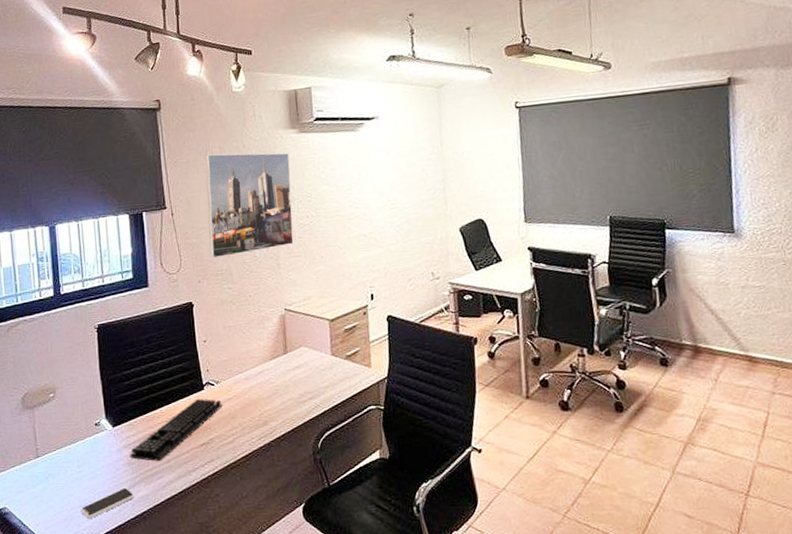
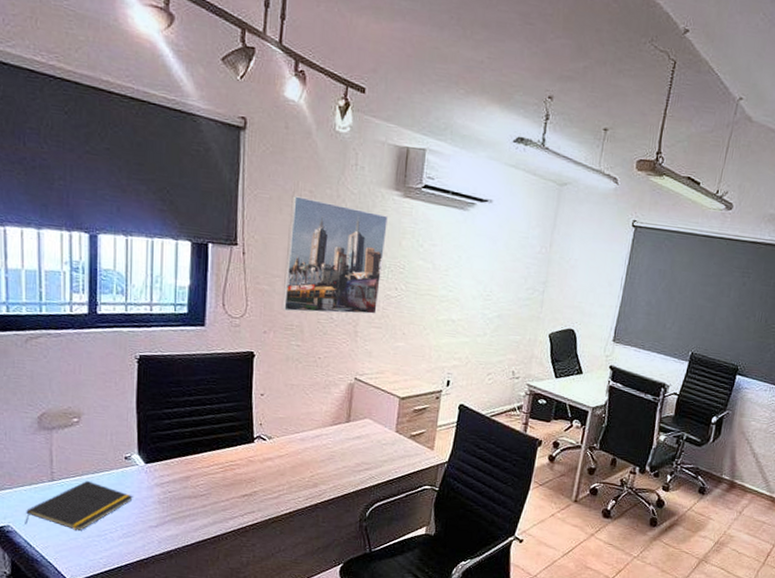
notepad: none [18,452,106,505] -> present [25,480,133,532]
smartphone: present [80,487,135,519] -> none [98,524,163,549]
keyboard: present [130,398,222,461] -> none [162,450,272,504]

